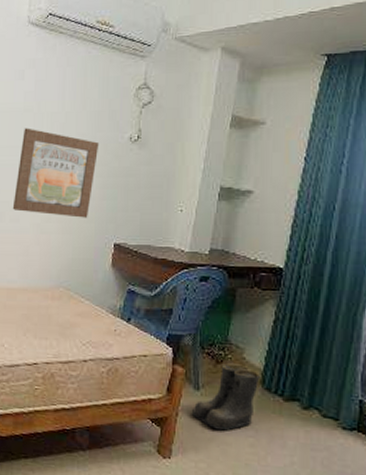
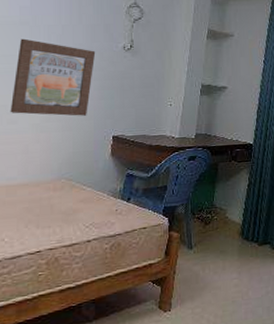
boots: present [191,363,260,431] -> none [186,222,240,279]

